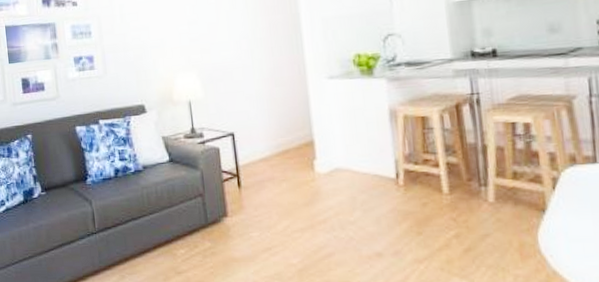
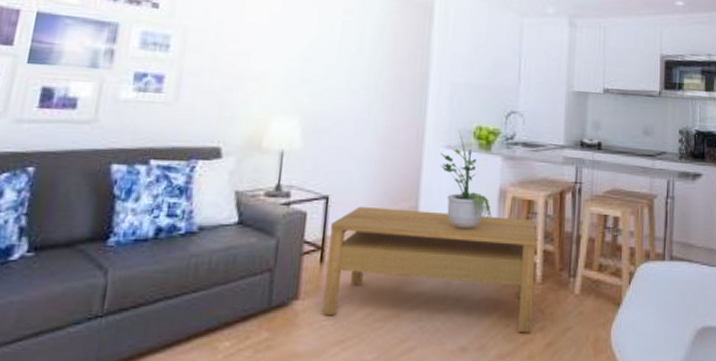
coffee table: none [240,135,446,240] -> present [322,206,537,333]
potted plant: none [324,61,385,150] -> present [440,130,491,230]

